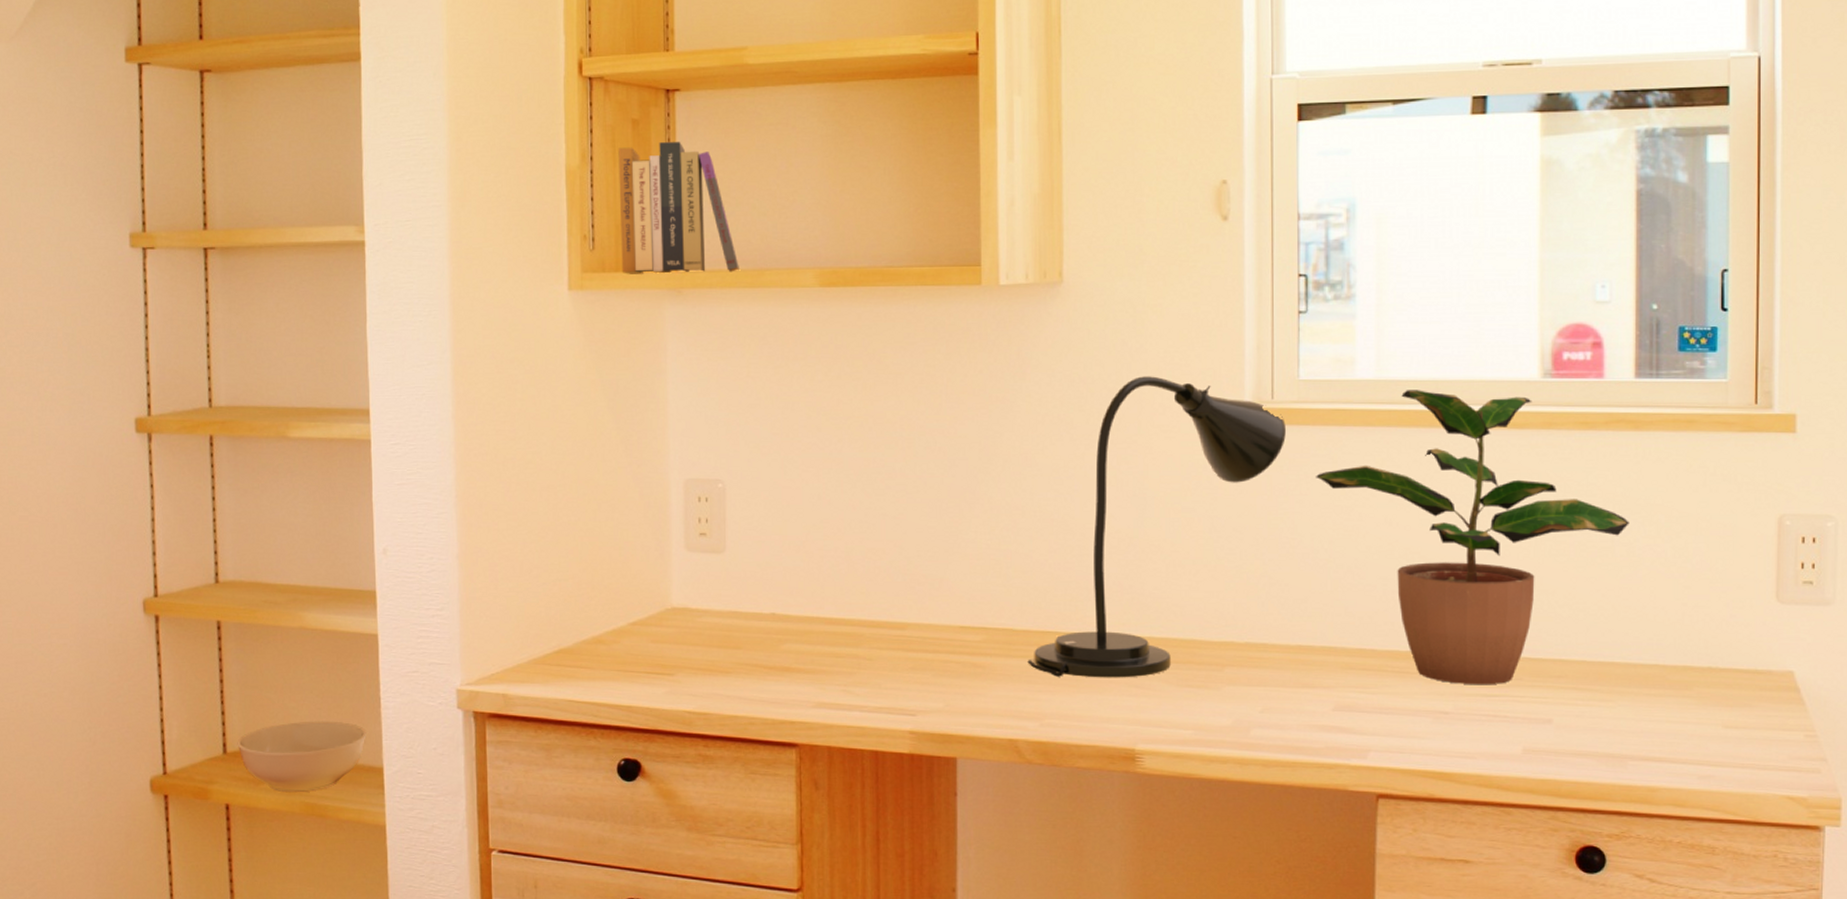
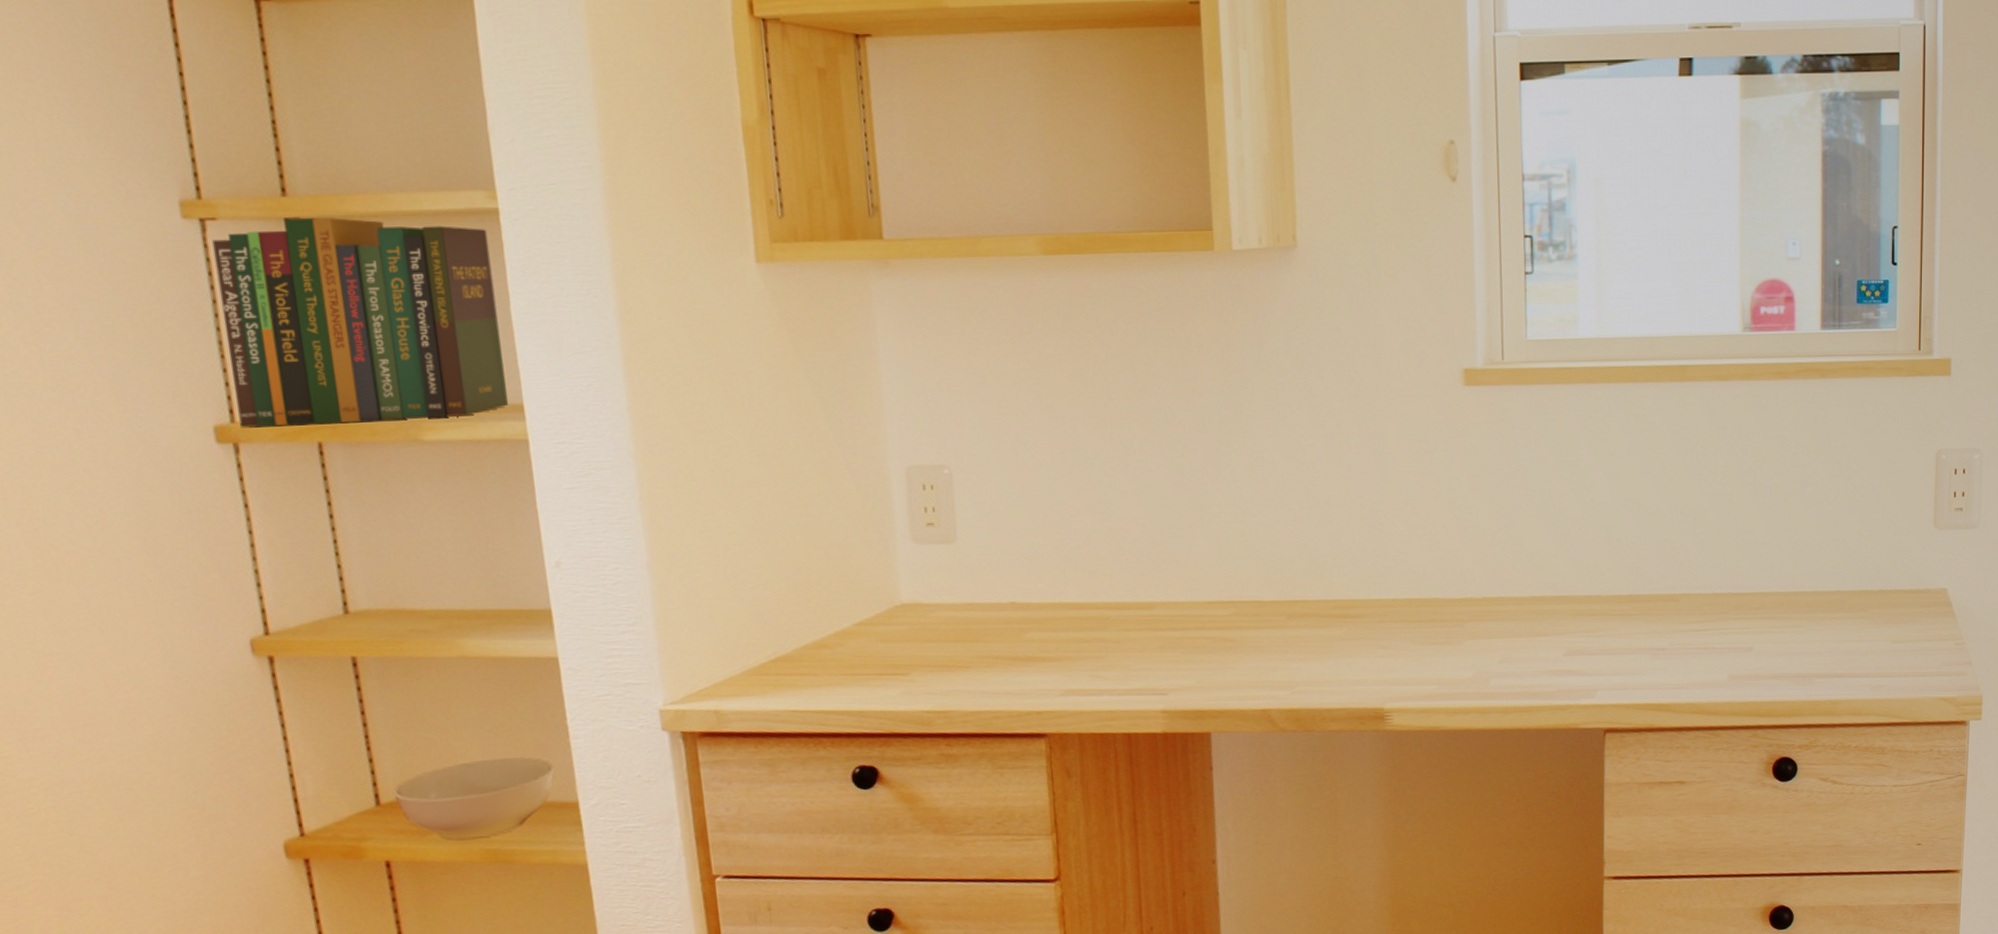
books: none [150,248,358,420] -> present [212,218,509,427]
books: present [618,141,739,274] -> none [803,93,952,244]
desk lamp: present [1027,376,1286,678] -> none [1277,340,1516,645]
potted plant: present [1316,390,1629,685] -> none [1544,346,1816,622]

